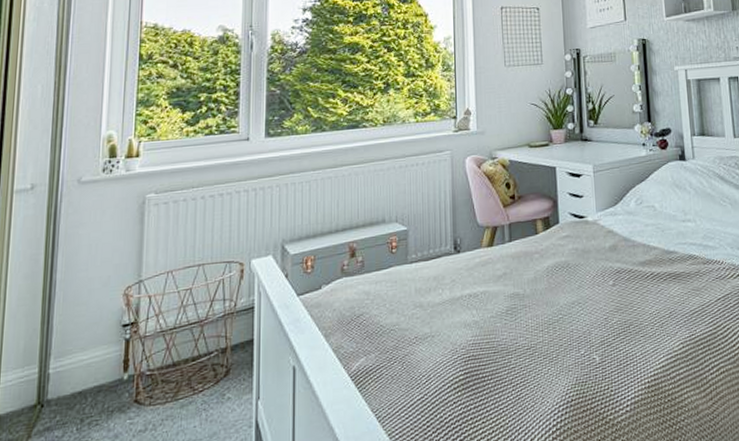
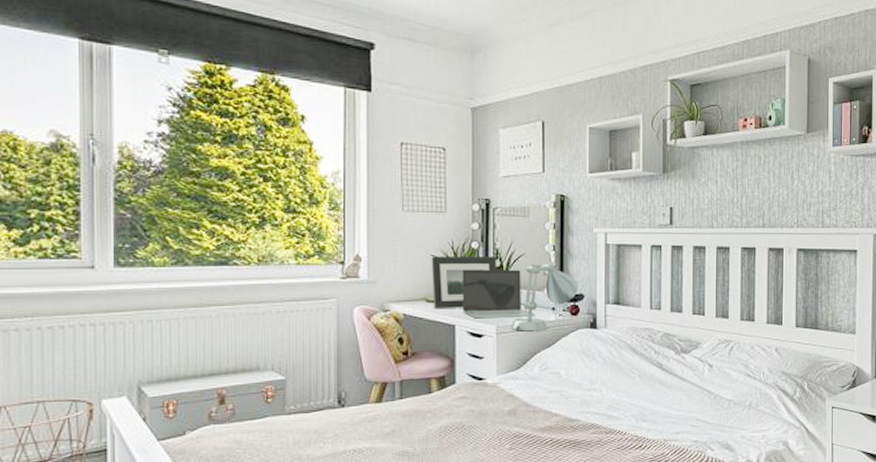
picture frame: none [531,100,590,154] -> present [431,256,497,310]
laptop: none [559,111,628,160] -> present [462,269,536,319]
desk lamp: none [606,102,665,169] -> present [511,264,579,333]

